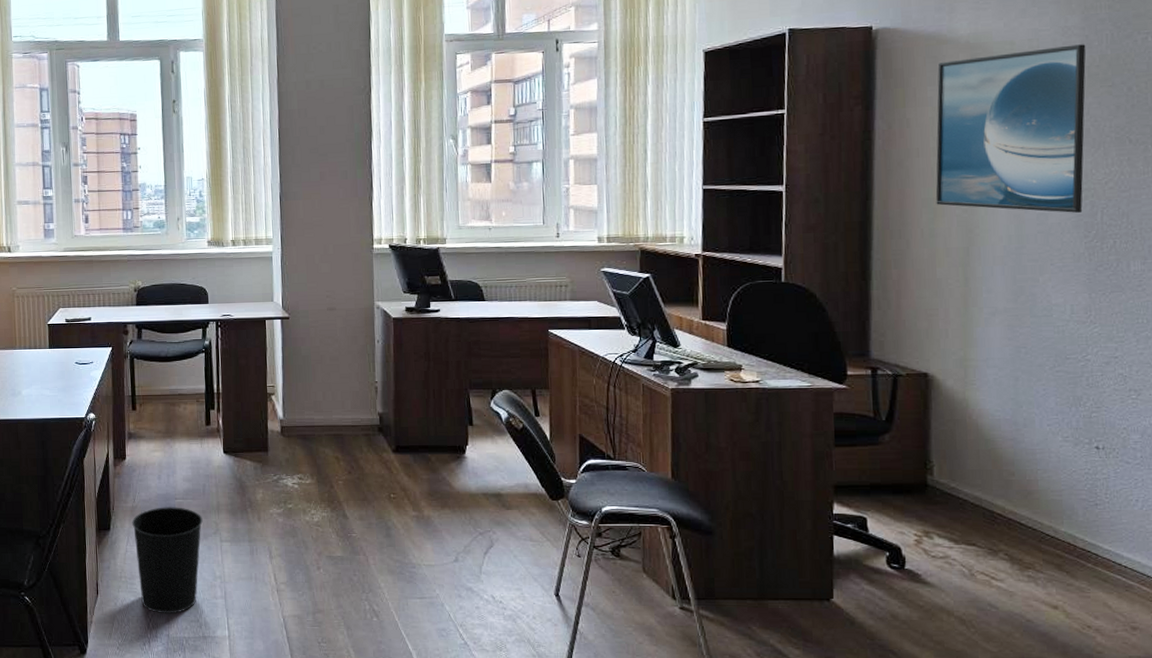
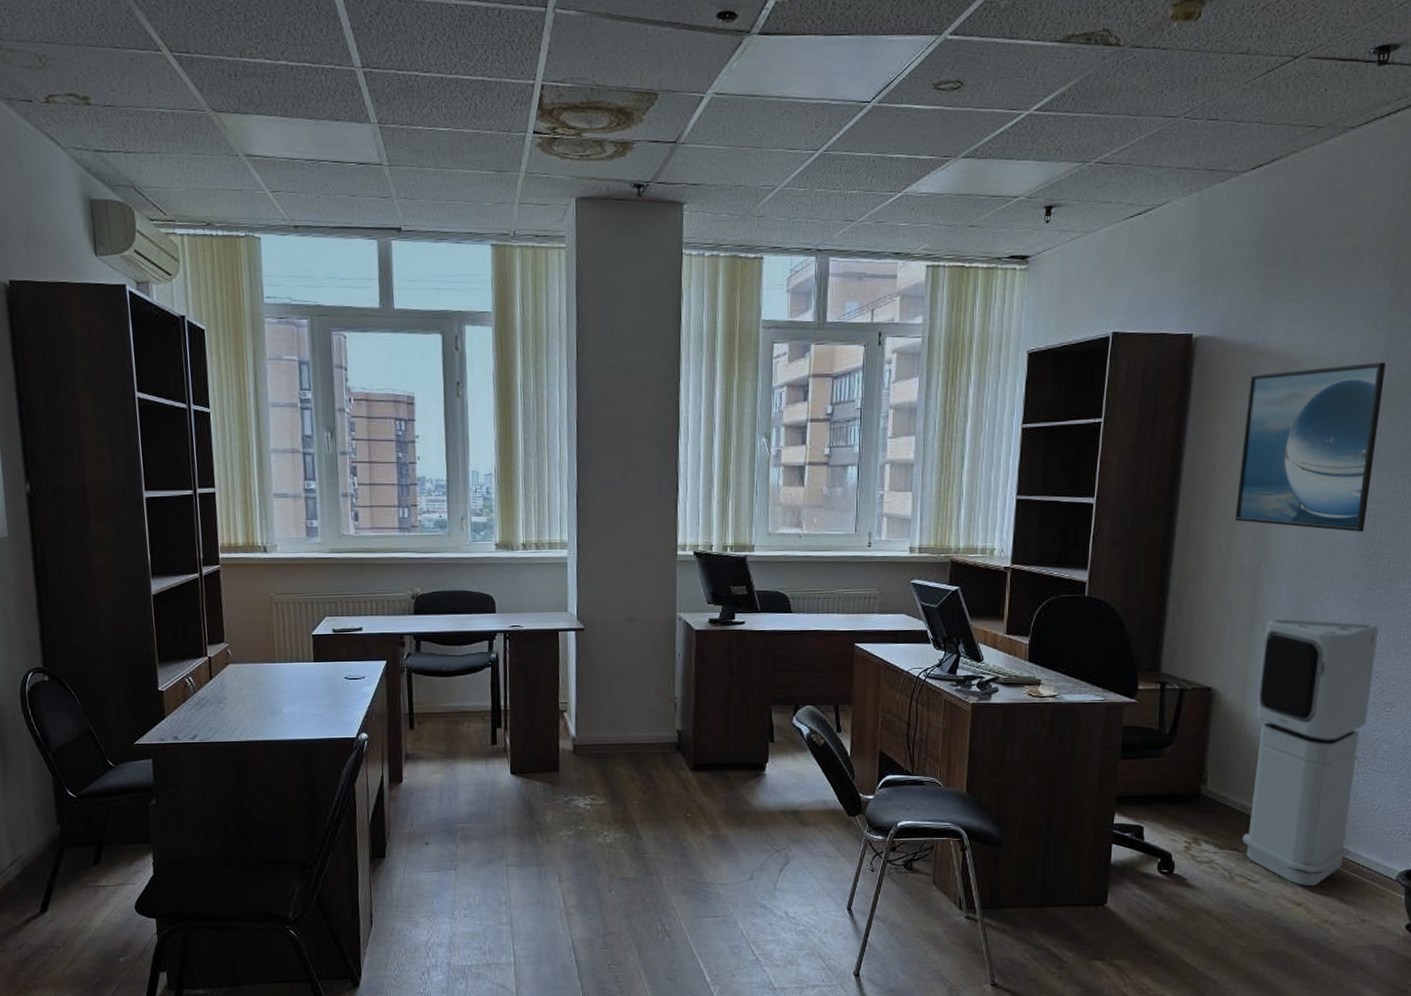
wastebasket: present [132,507,203,614] -> none [409,831,487,943]
air purifier: none [979,302,1112,587] -> present [1242,619,1379,886]

